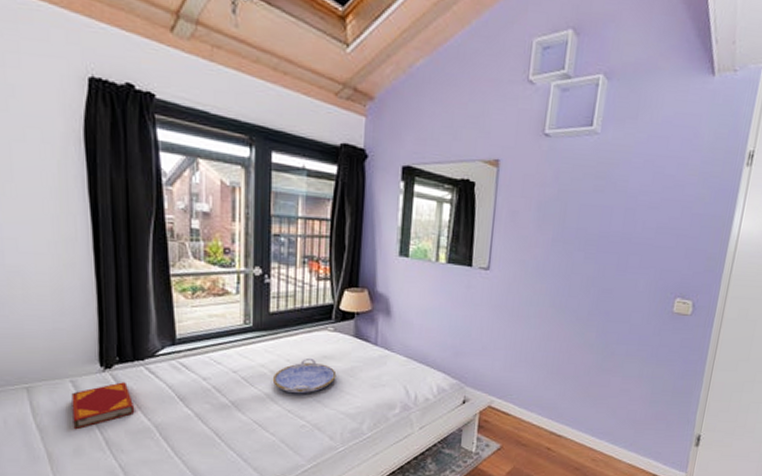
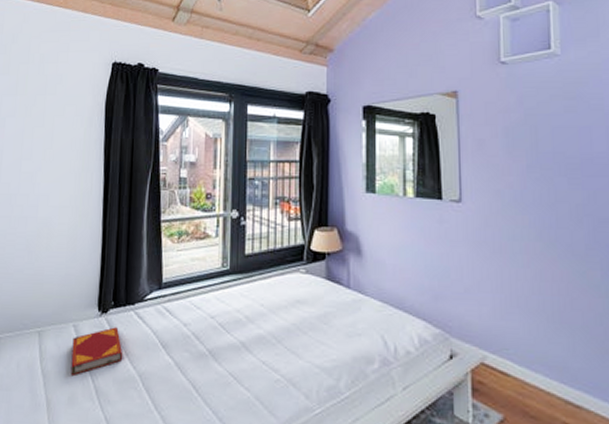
serving tray: present [272,357,337,394] -> none [247,302,310,343]

